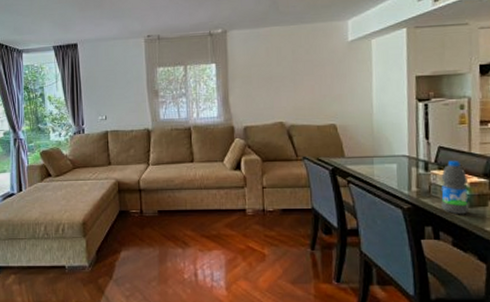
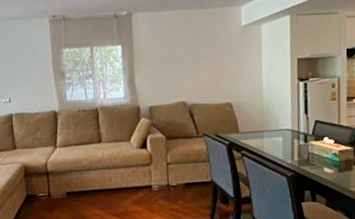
water bottle: present [441,160,468,215] -> none [317,131,338,179]

